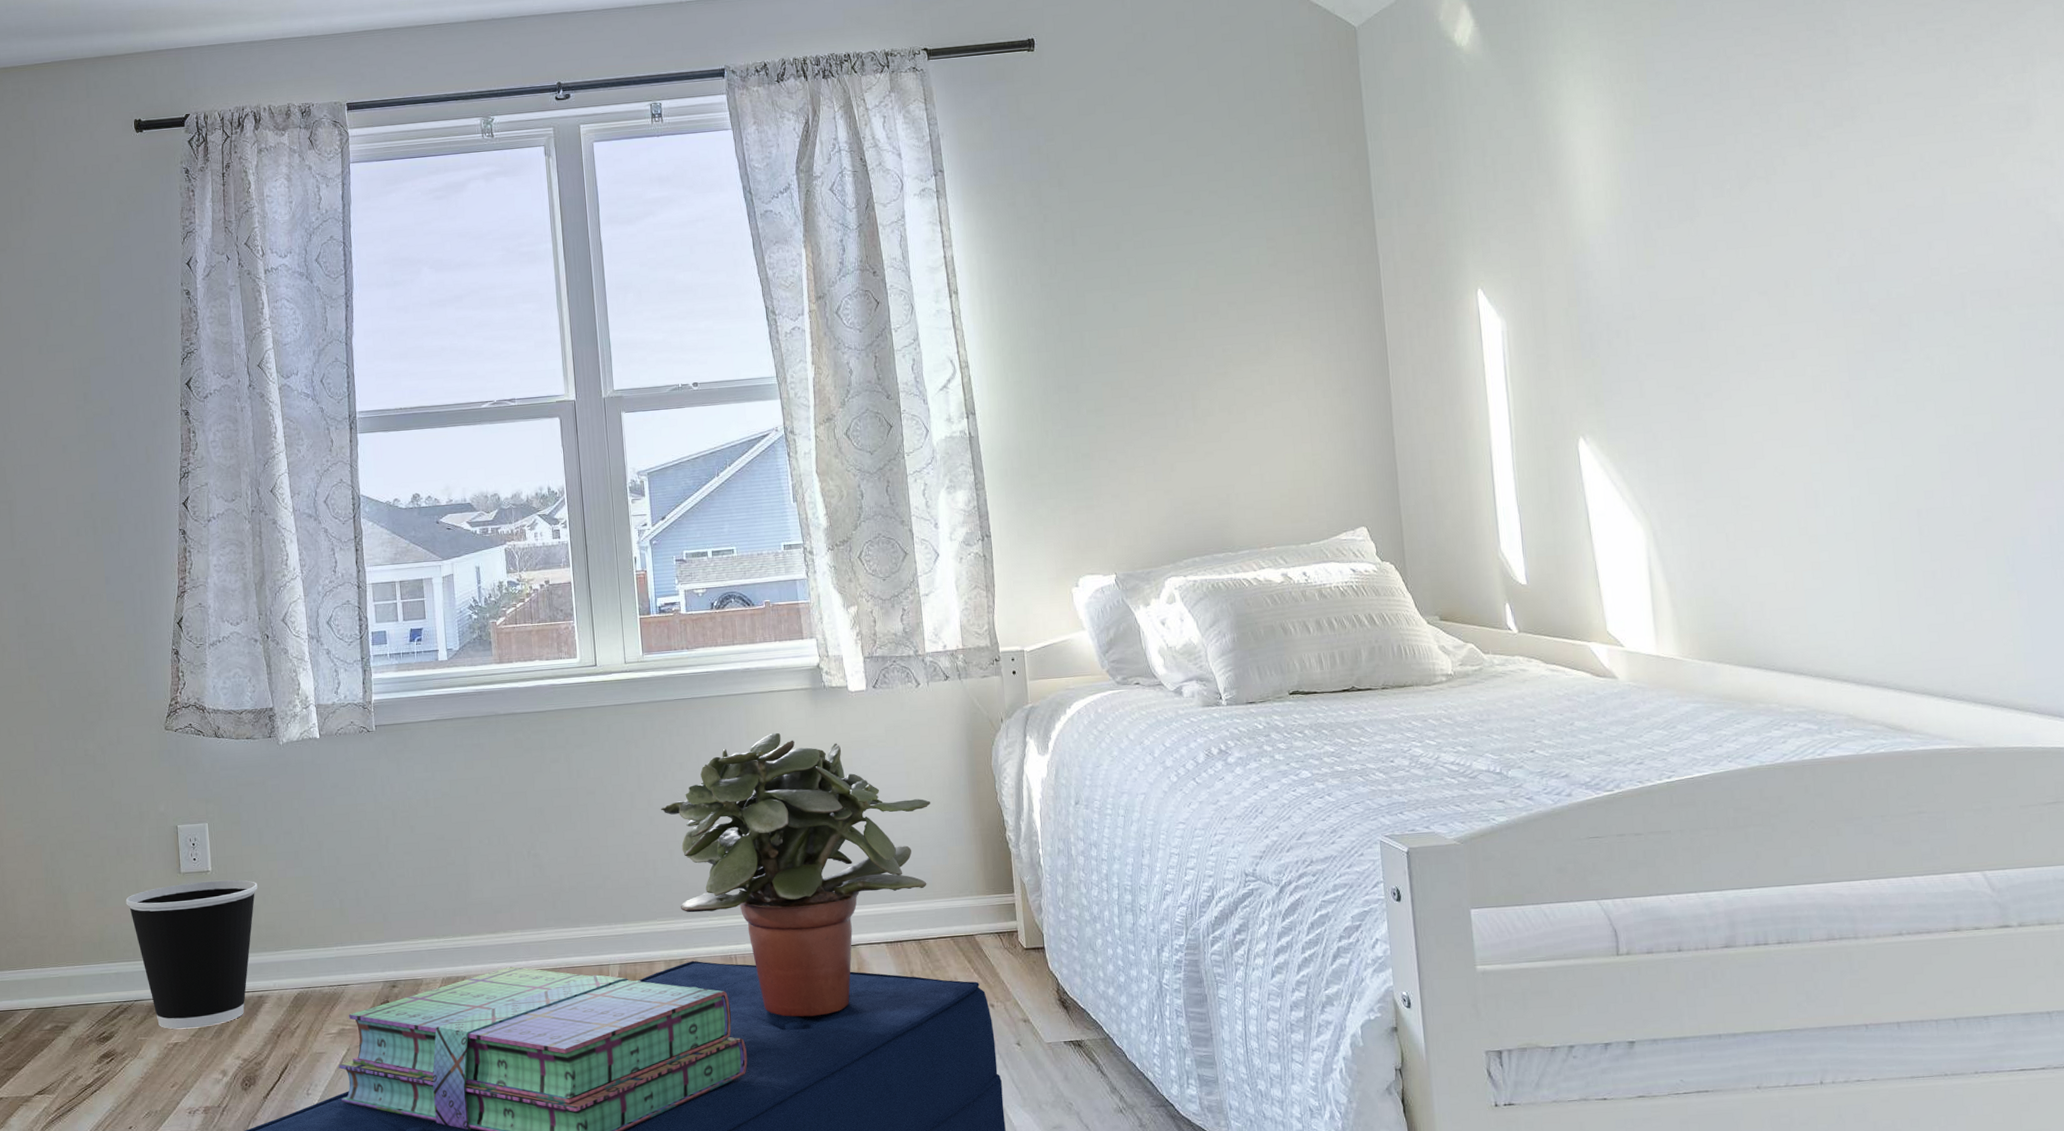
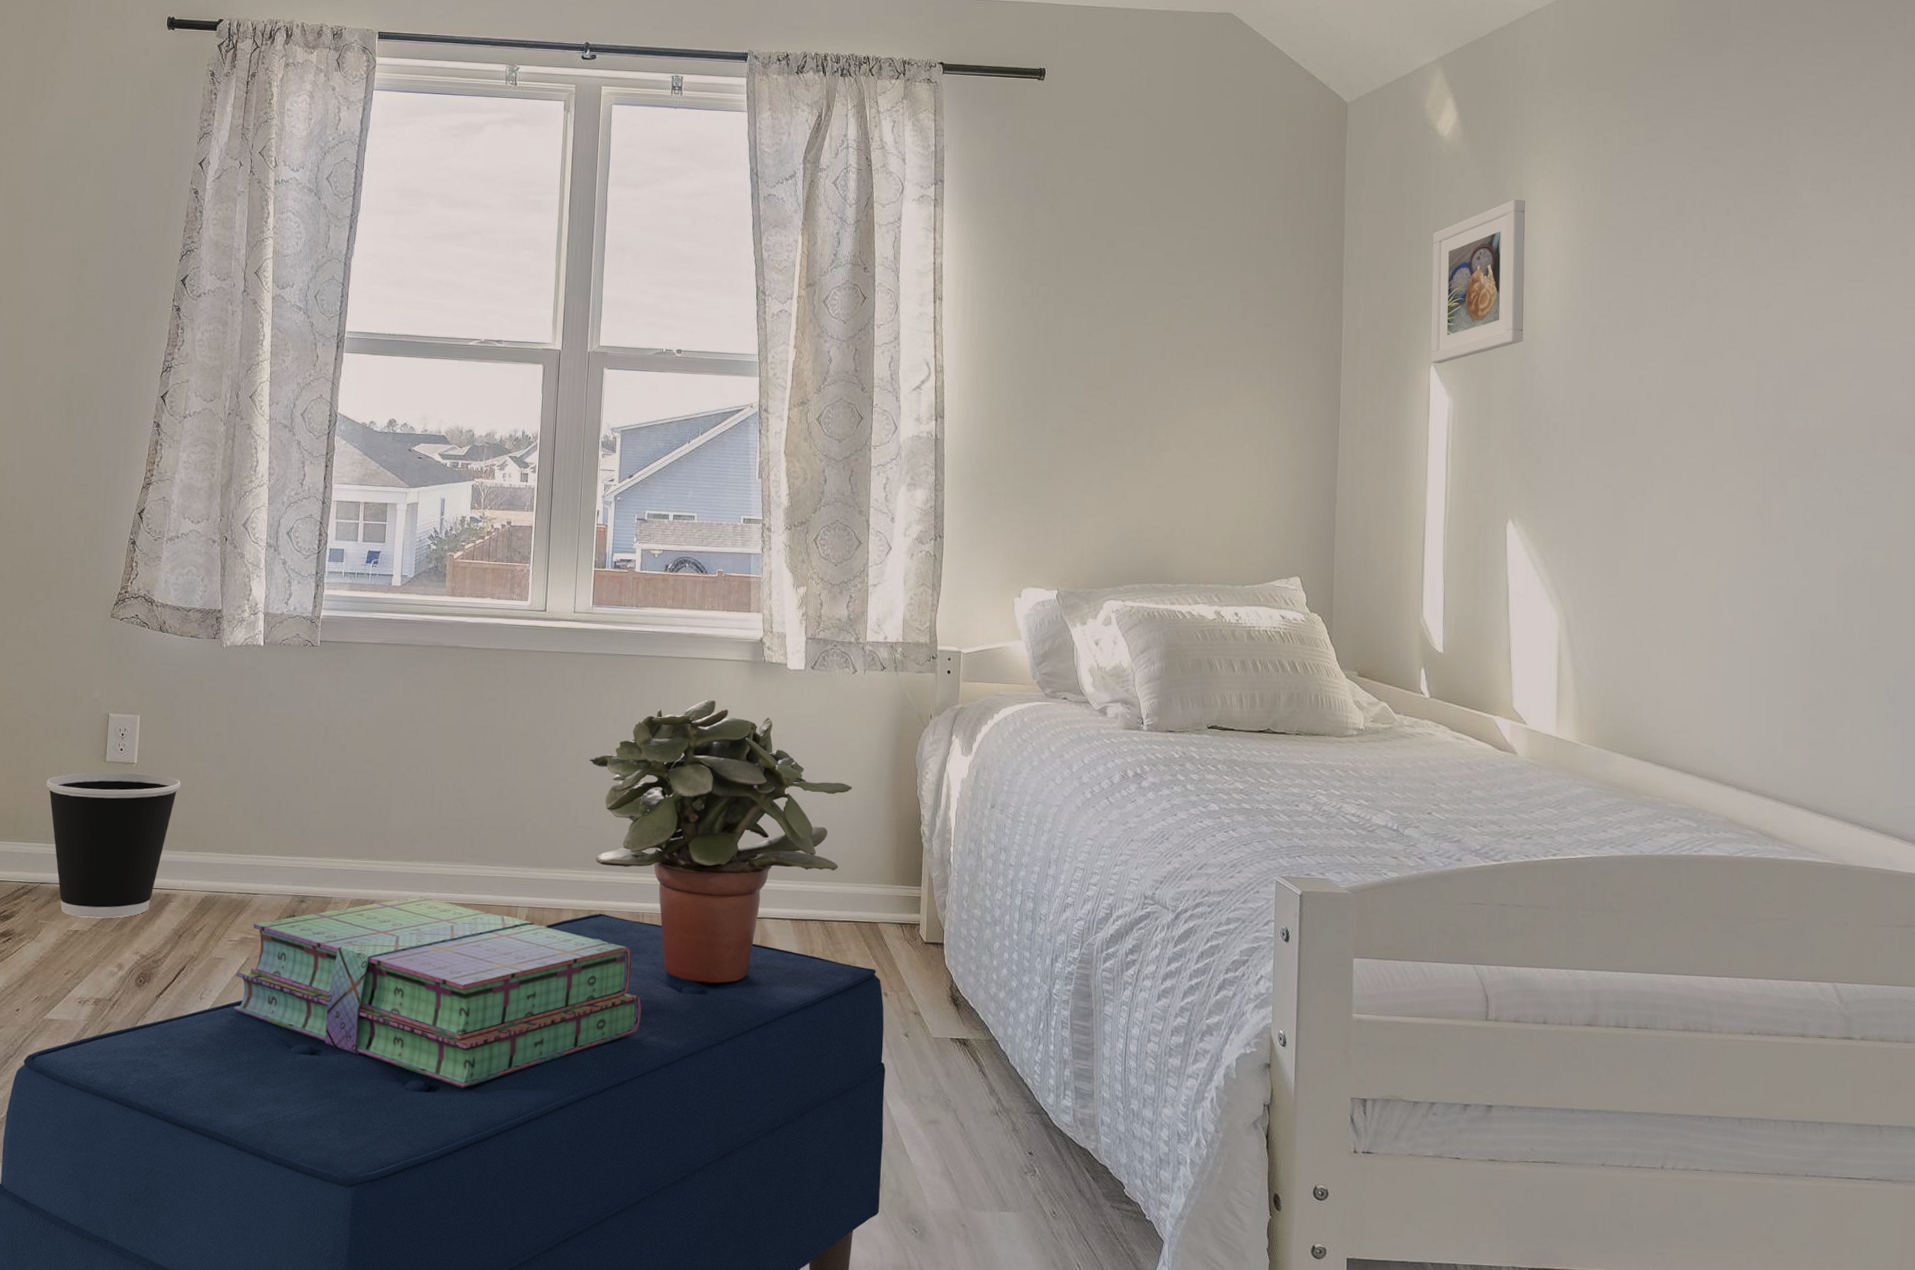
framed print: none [1463,101,1573,286] -> present [1430,199,1525,363]

